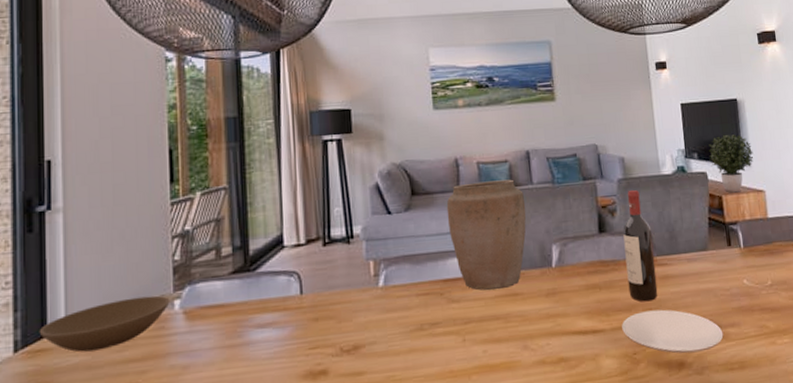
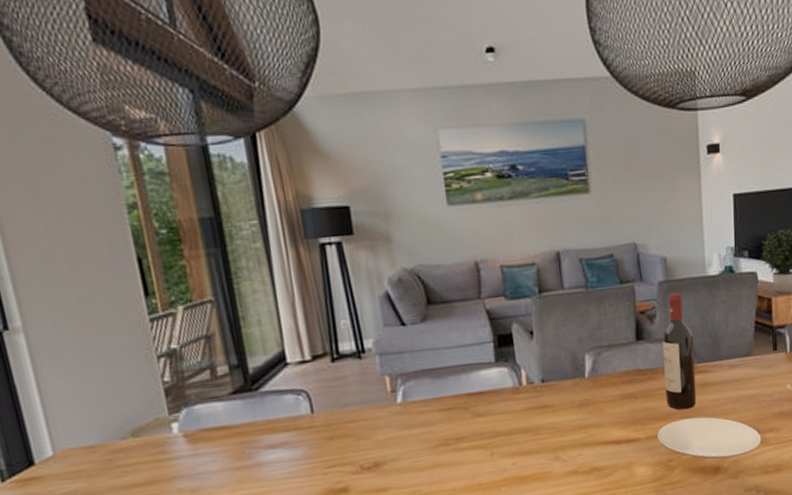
bowl: present [39,295,170,353] -> none [24,419,167,480]
vase: present [446,179,527,291] -> none [467,284,557,404]

